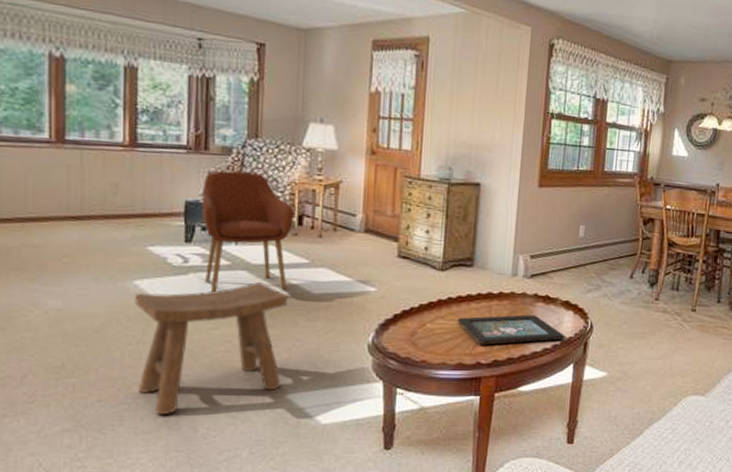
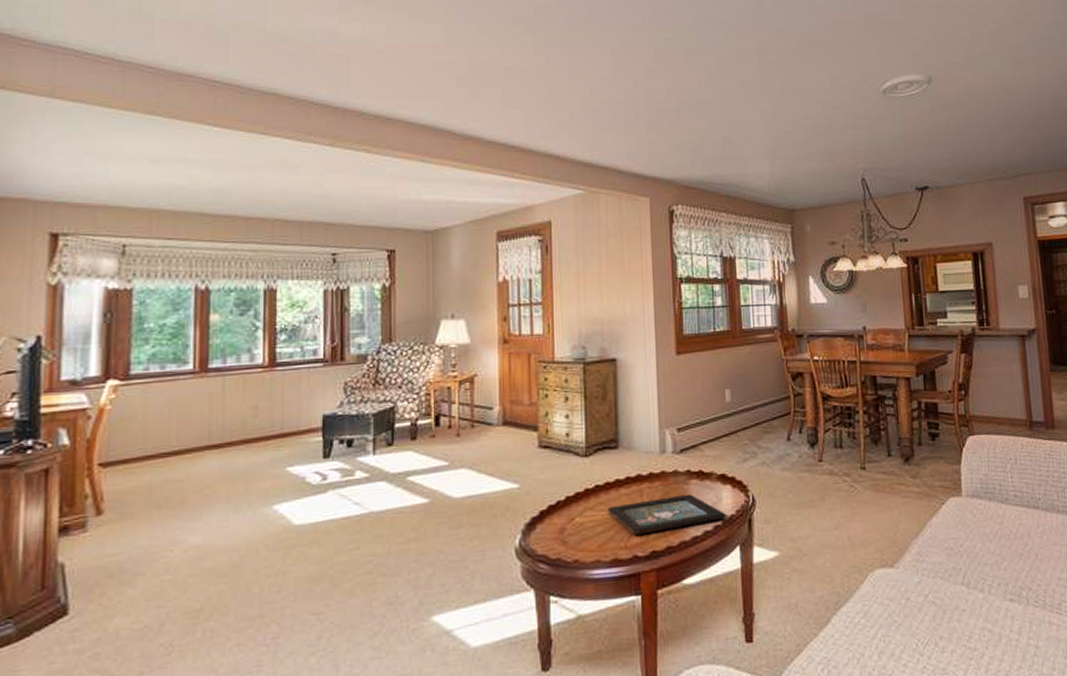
stool: present [135,281,287,414] -> none [274,491,428,654]
armchair: present [201,170,294,292] -> none [339,377,431,508]

